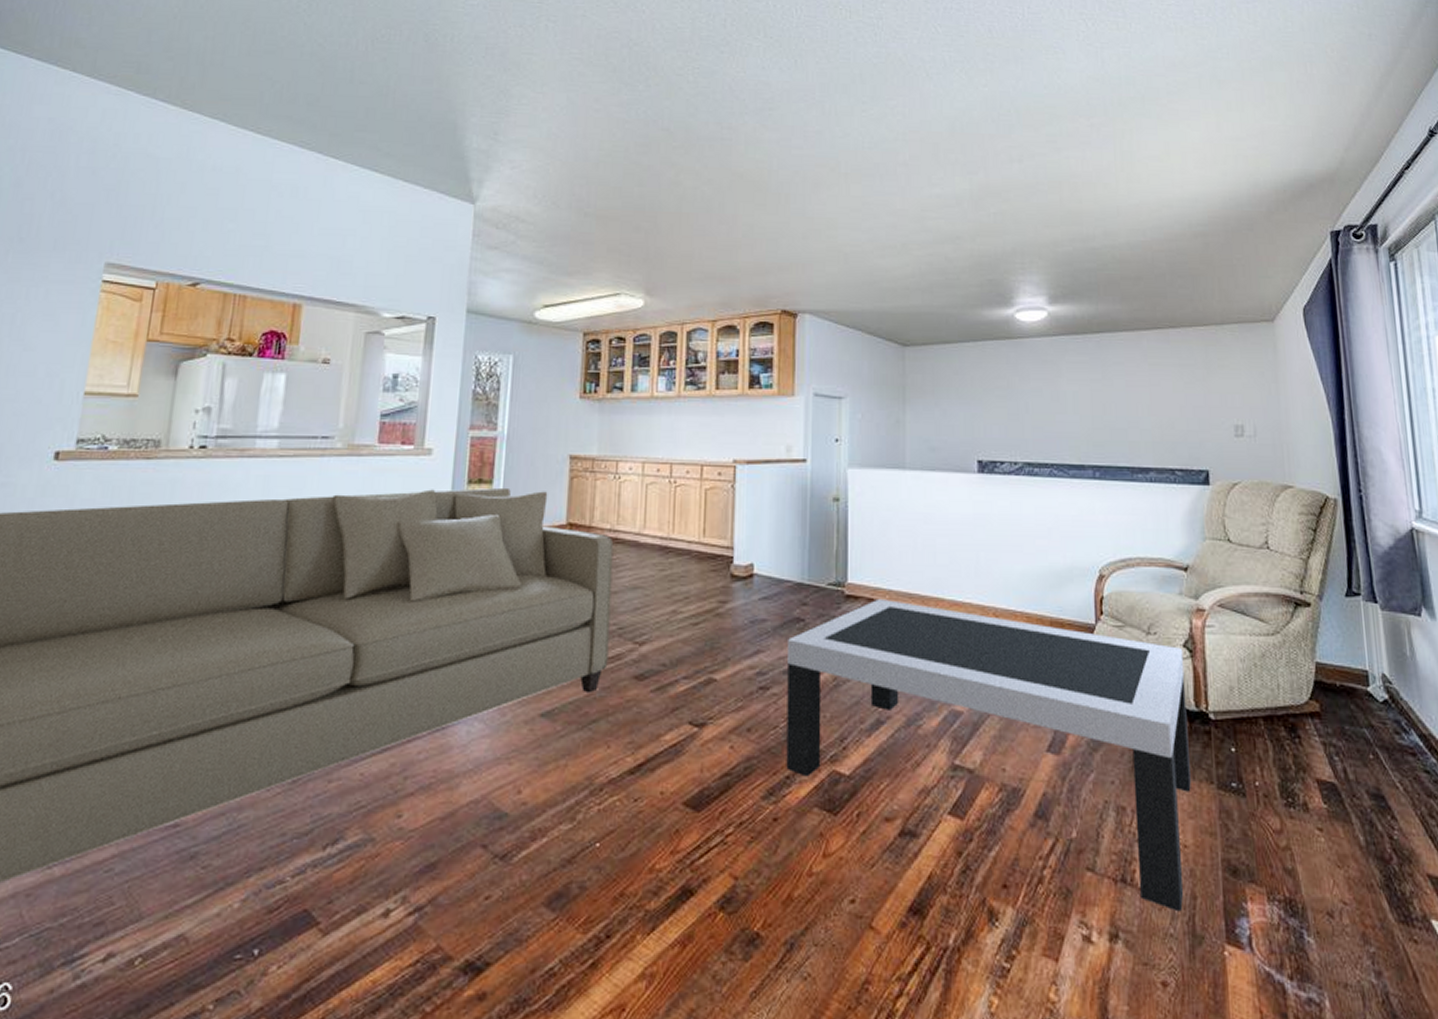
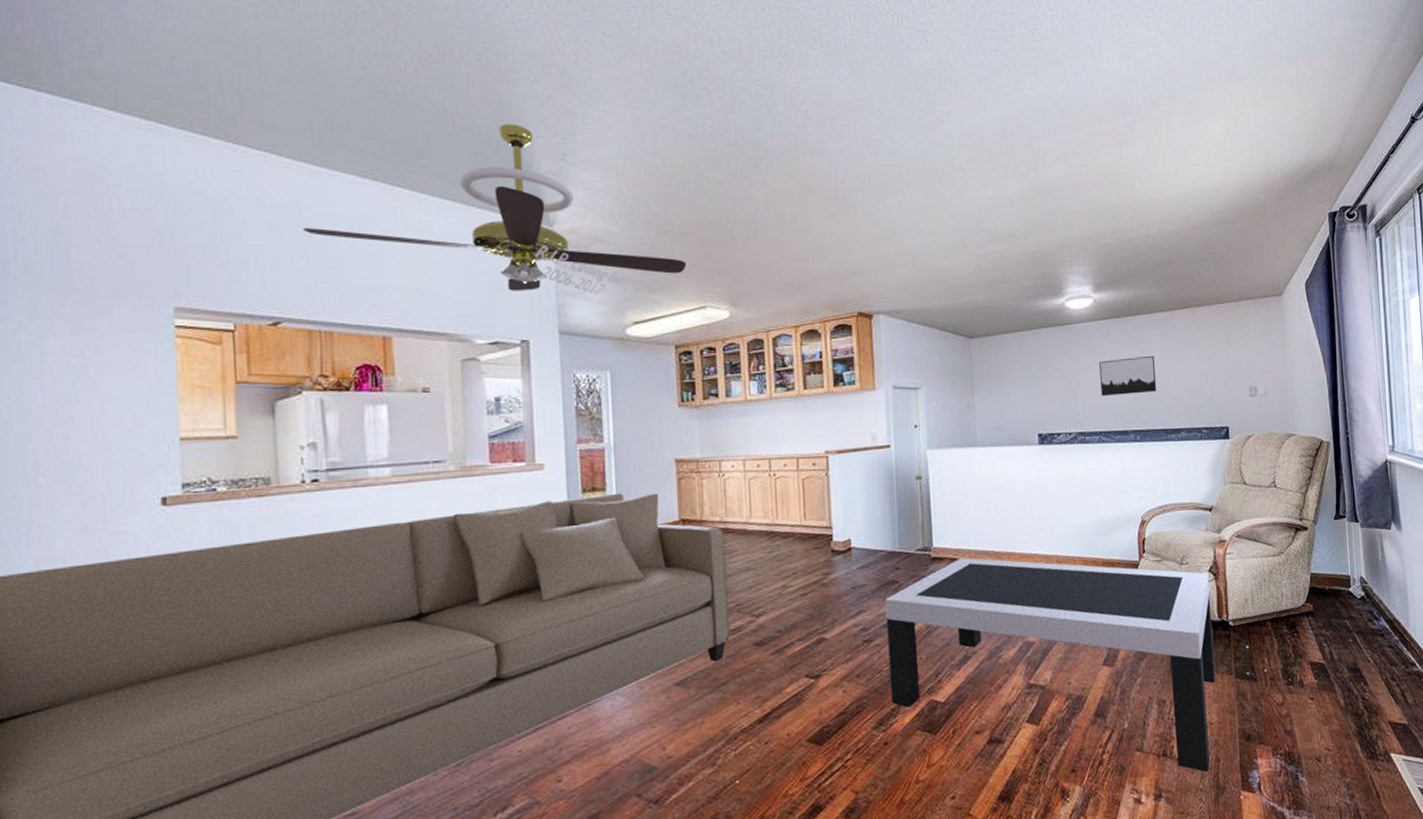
ceiling fan: none [237,102,605,275] -> present [303,124,687,295]
wall art: none [1053,379,1121,423] -> present [1099,355,1157,396]

